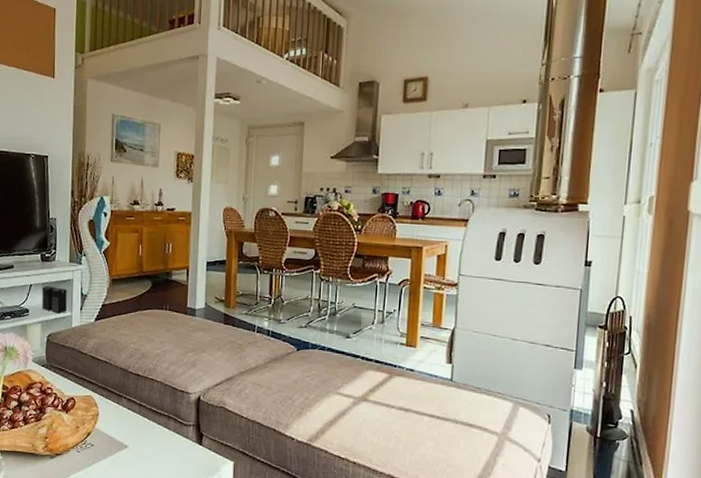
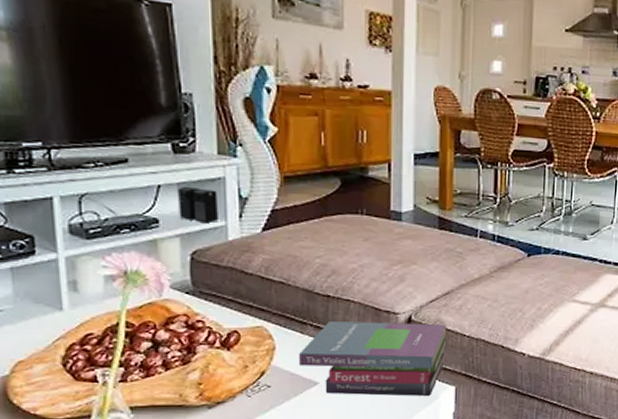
books: none [115,395,228,468] -> present [299,320,447,396]

